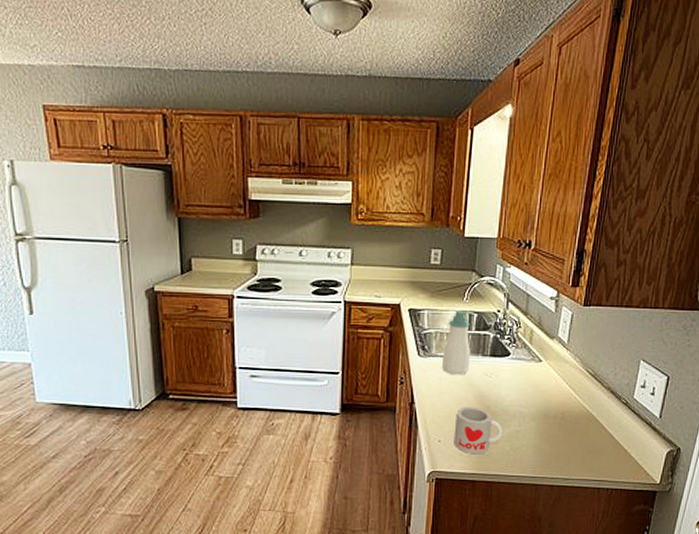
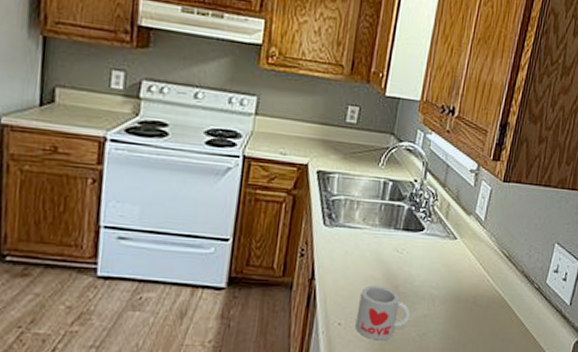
soap bottle: present [442,310,472,375] -> none [349,176,387,250]

